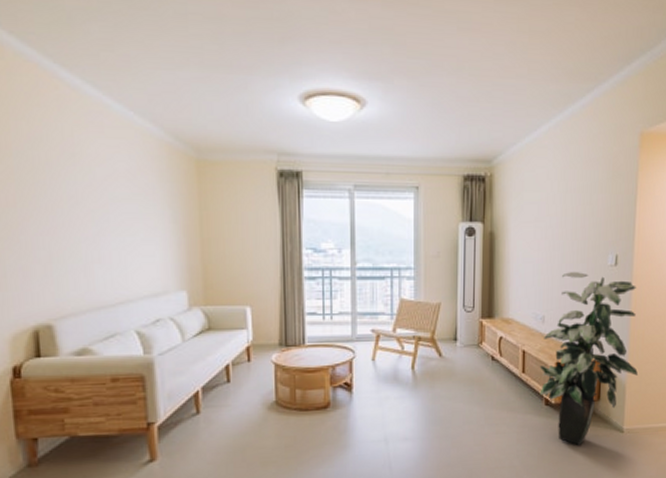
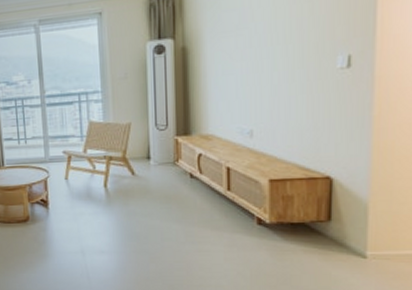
indoor plant: present [539,272,639,446] -> none [248,79,387,270]

